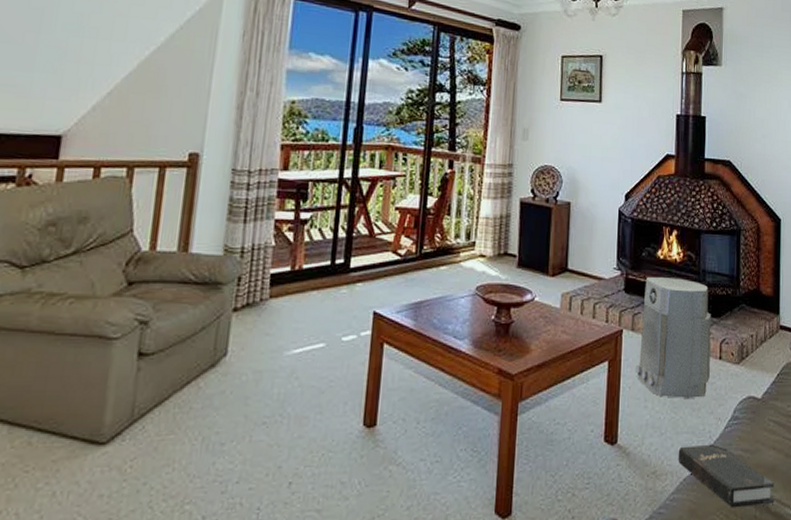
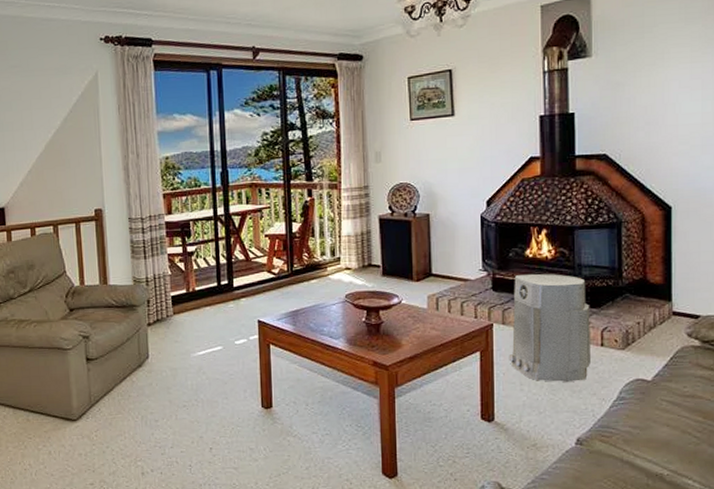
hardback book: present [678,443,775,508] -> none [559,421,669,477]

